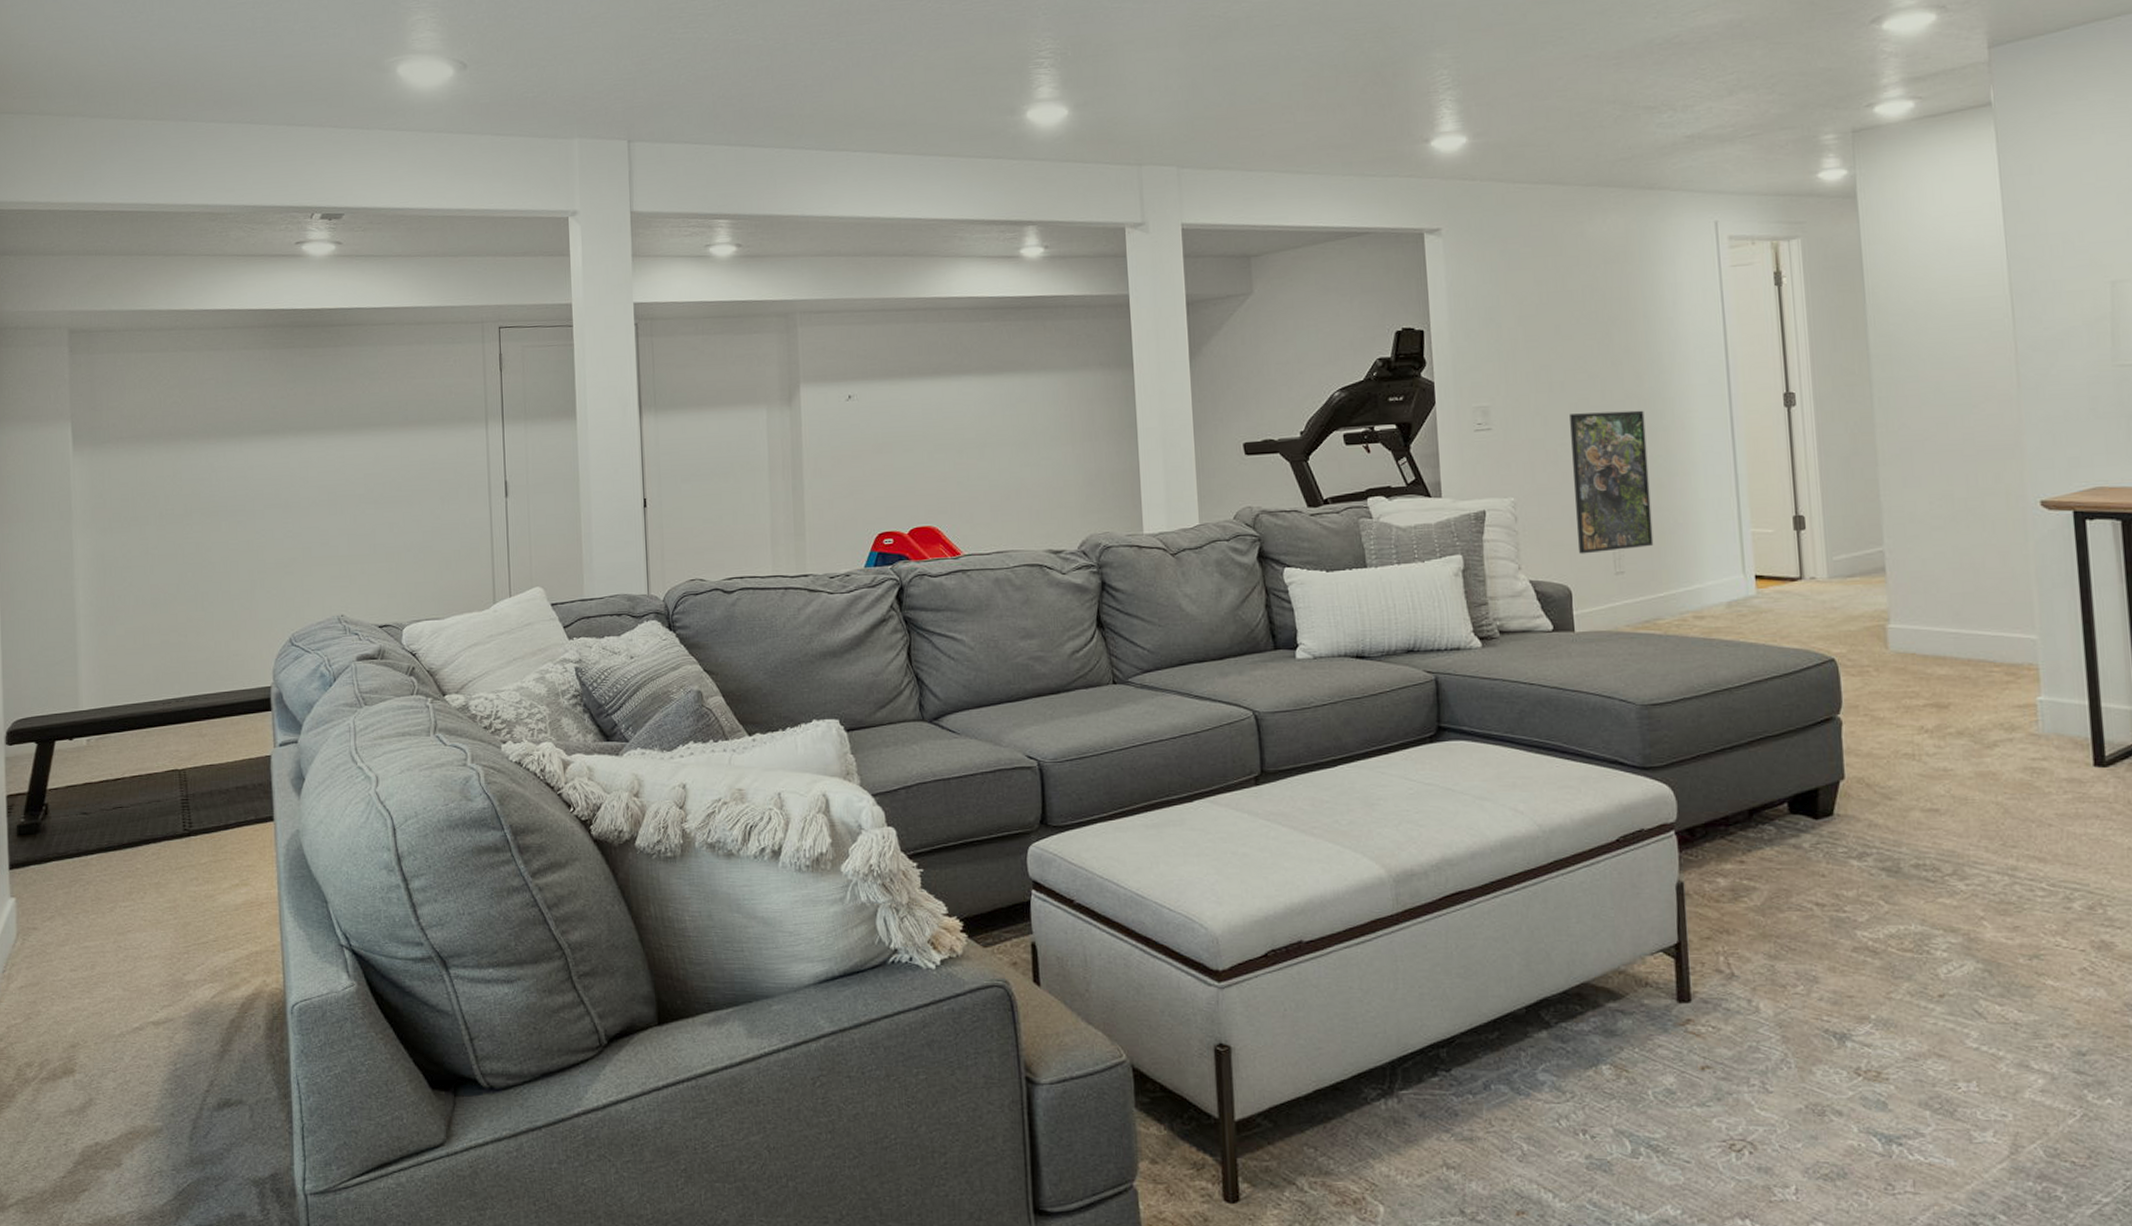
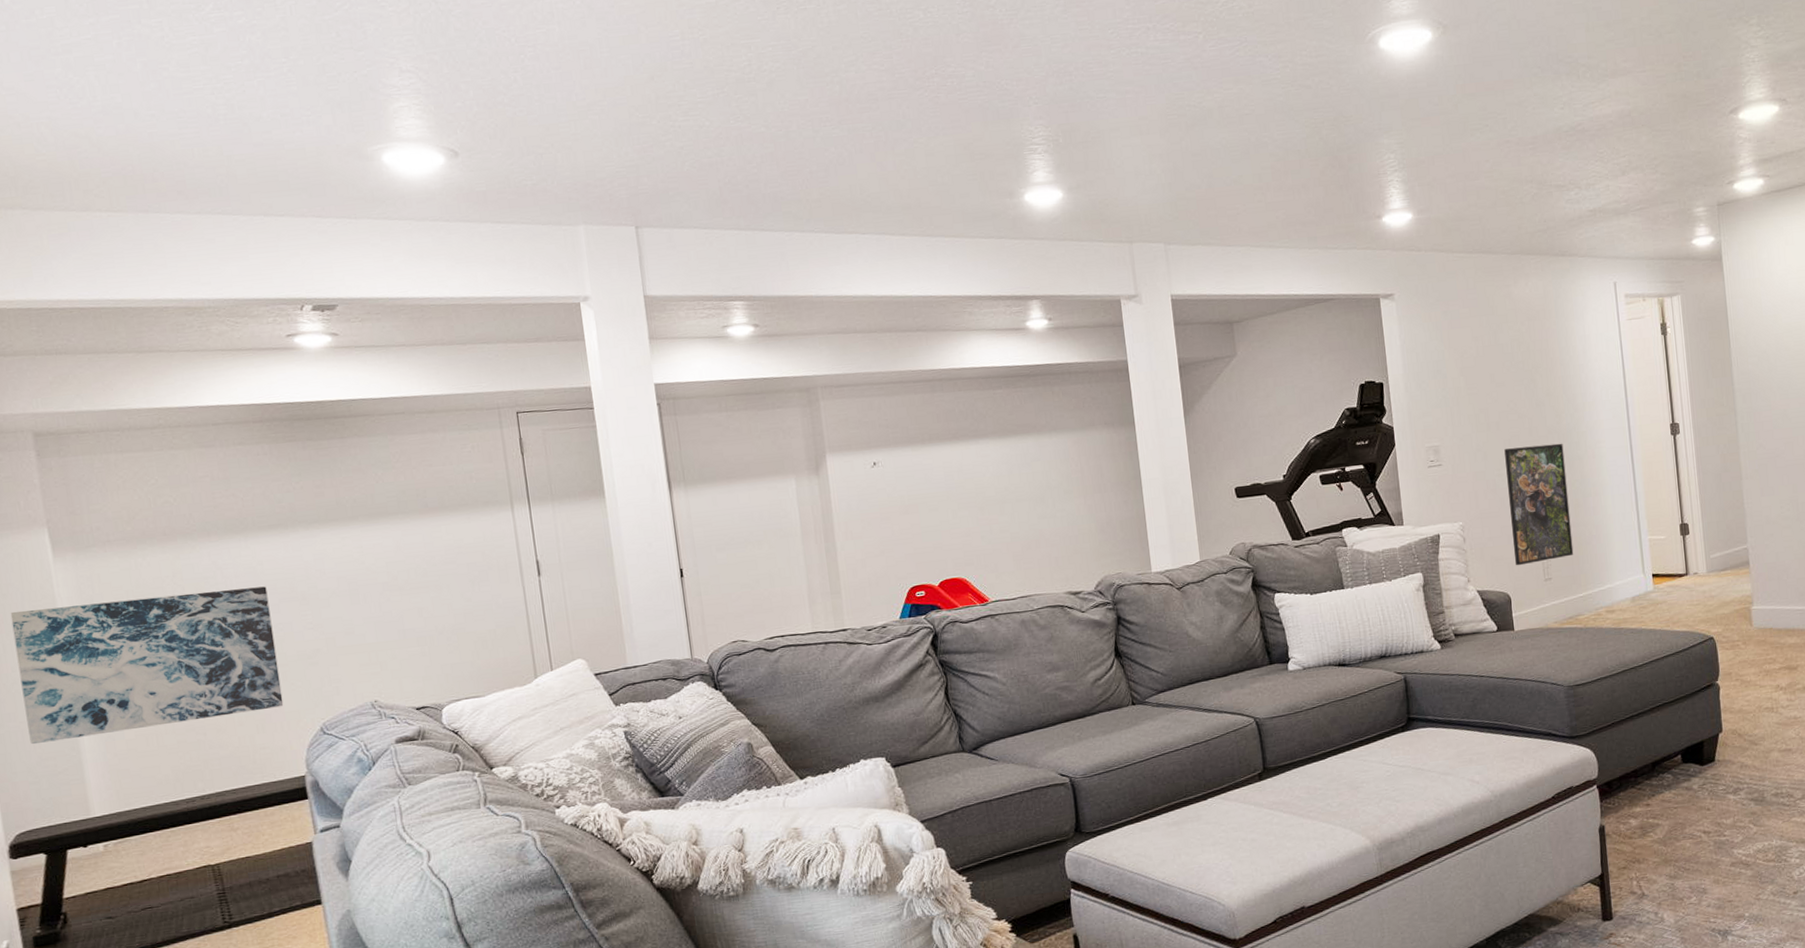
wall art: none [31,491,259,634] -> present [10,586,284,745]

